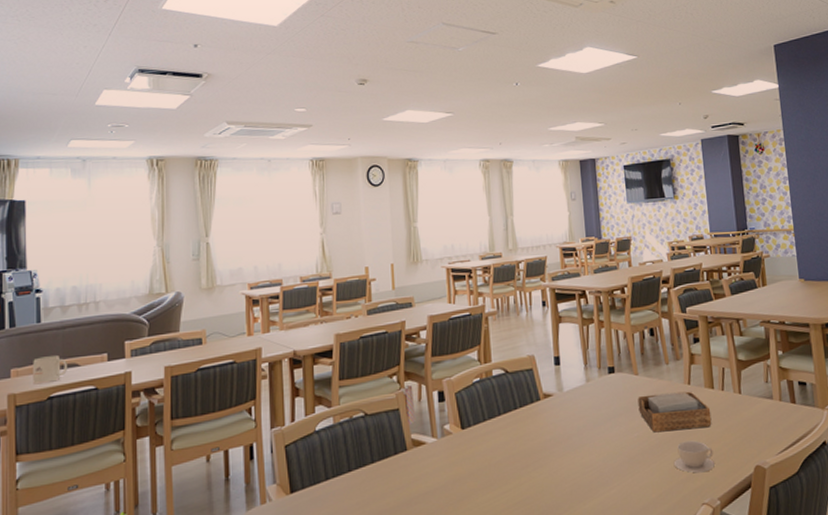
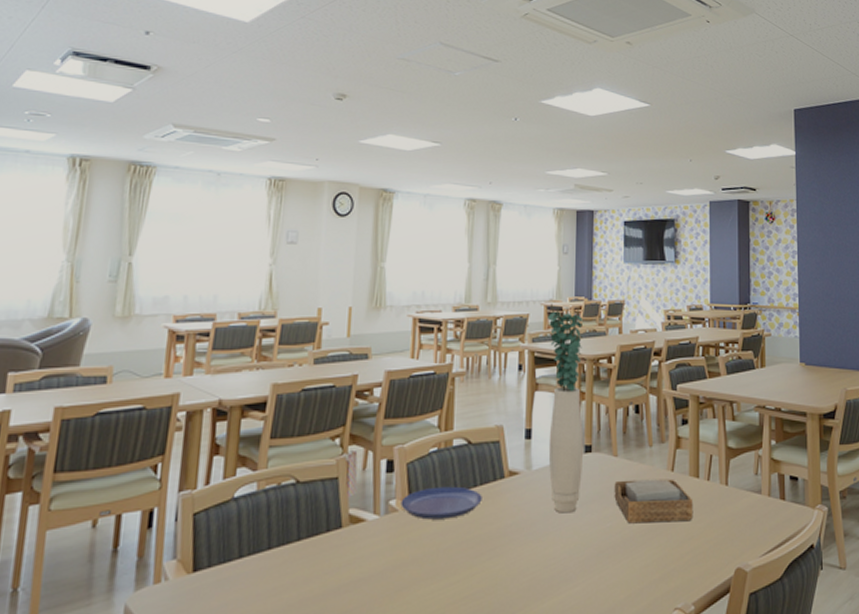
plate: none [453,409,523,440] -> present [400,486,482,520]
vase: none [563,245,608,428] -> present [548,303,584,514]
teacup: present [673,440,715,473] -> none [647,535,692,573]

